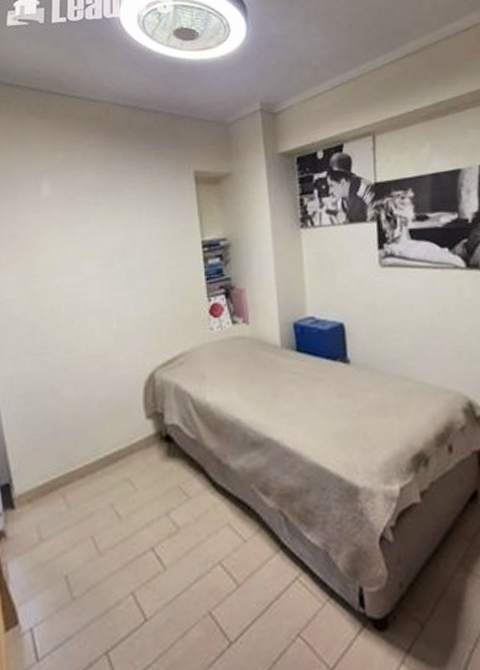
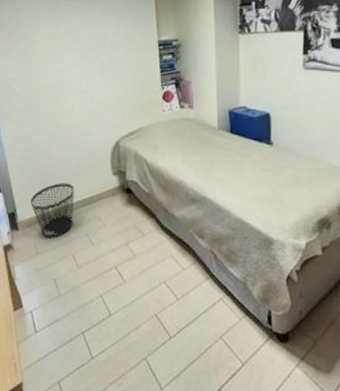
wastebasket: none [32,435,94,517] -> present [30,183,74,238]

